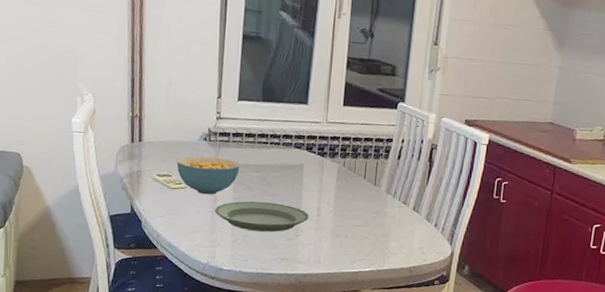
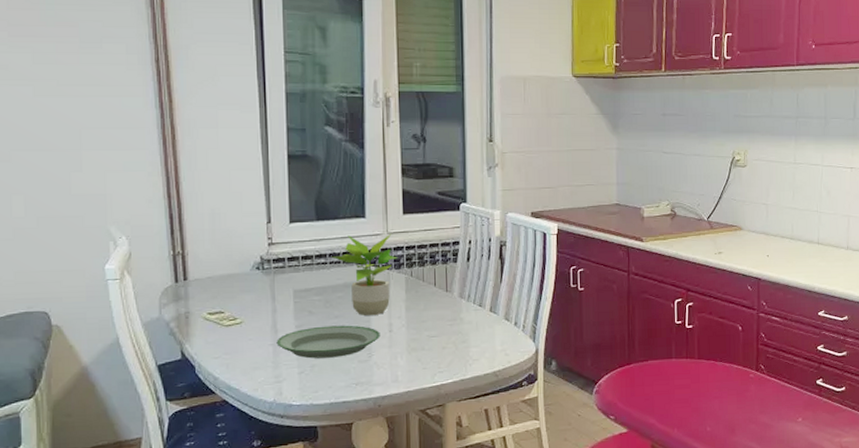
cereal bowl: present [176,156,240,195] -> none [228,285,300,327]
potted plant: none [272,119,333,199] -> present [331,233,398,316]

